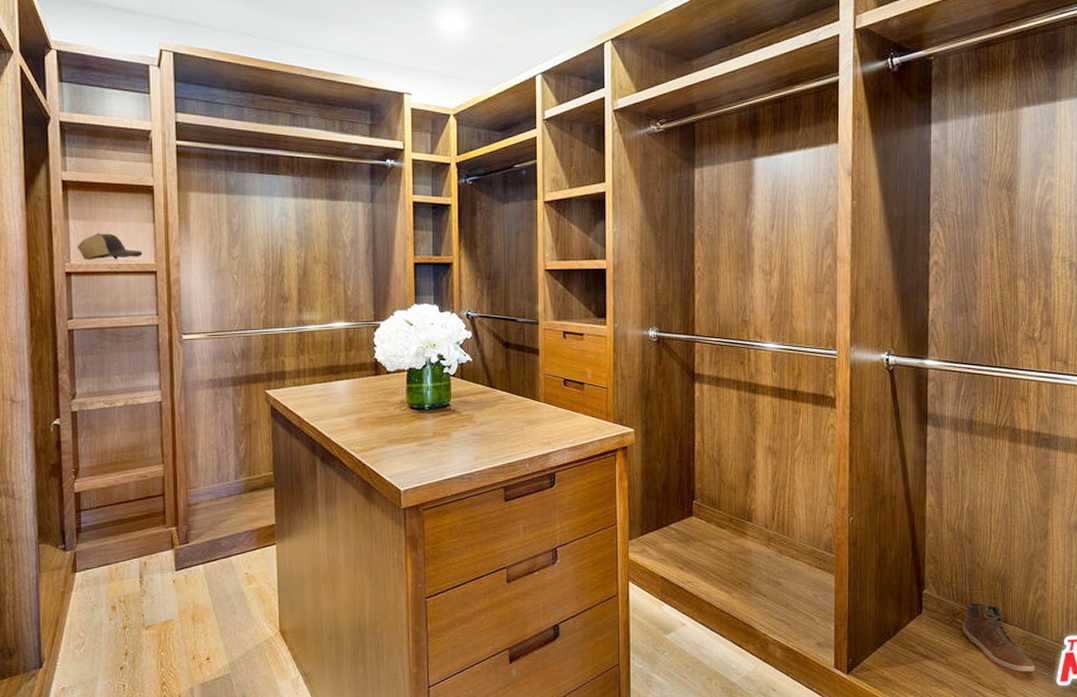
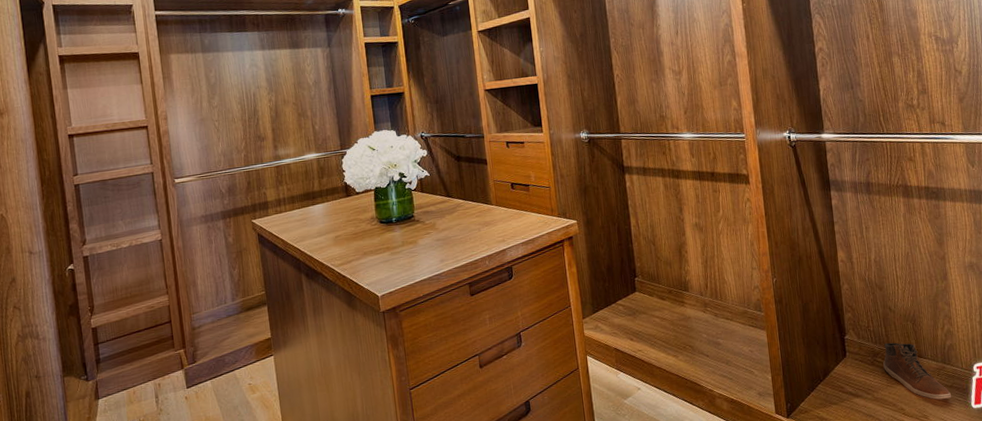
baseball cap: present [77,233,143,260] -> none [76,97,134,123]

